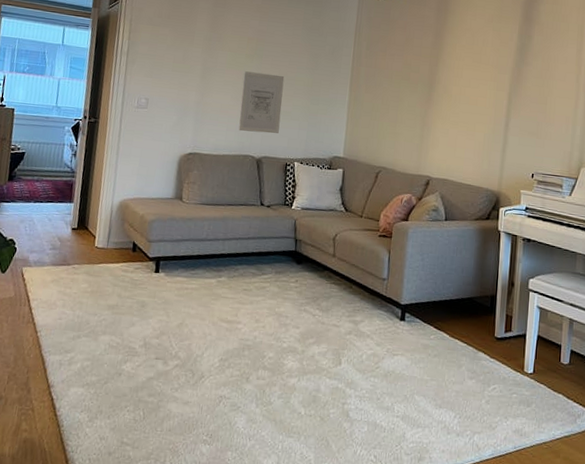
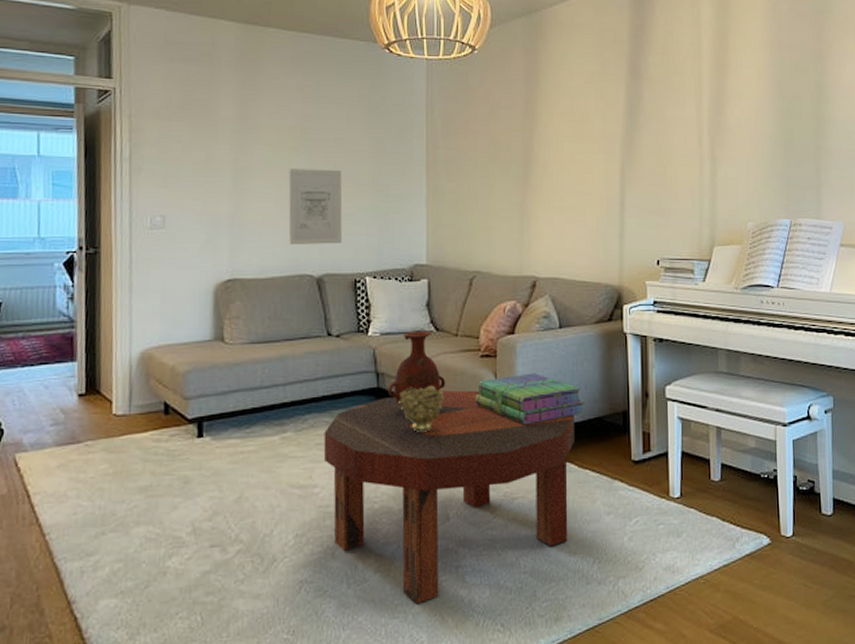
coffee table: none [248,259,450,429] -> present [323,390,574,604]
vase: none [302,209,349,271] -> present [387,331,446,409]
decorative bowl: none [310,253,347,291] -> present [398,385,443,432]
stack of books: none [370,254,460,296] -> present [474,373,585,425]

